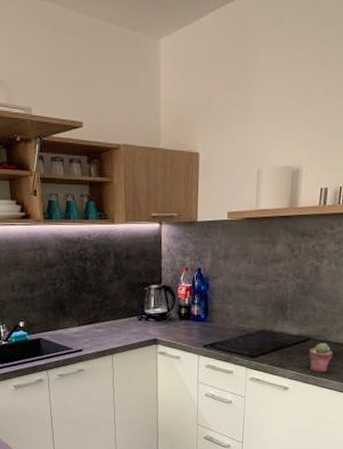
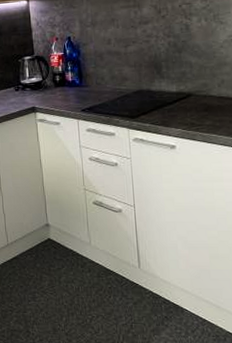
potted succulent: present [309,342,333,372] -> none [192,97,218,128]

